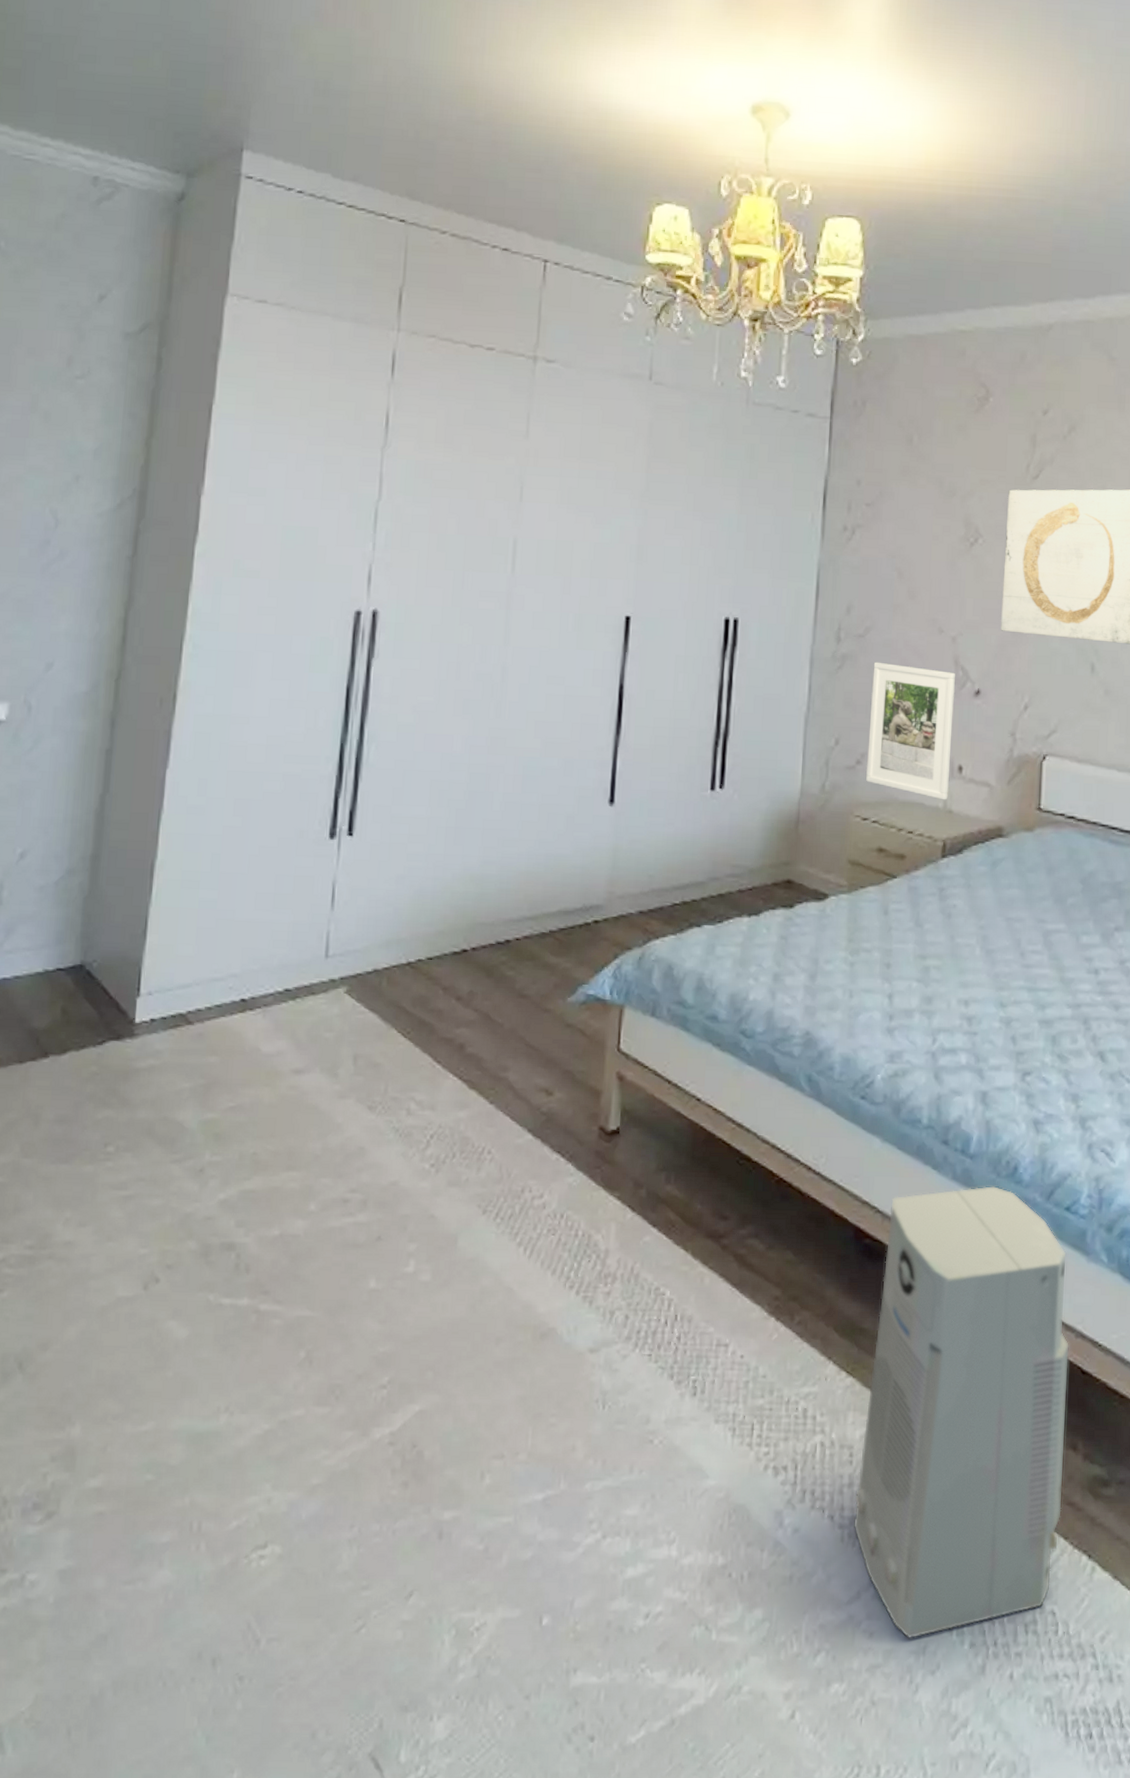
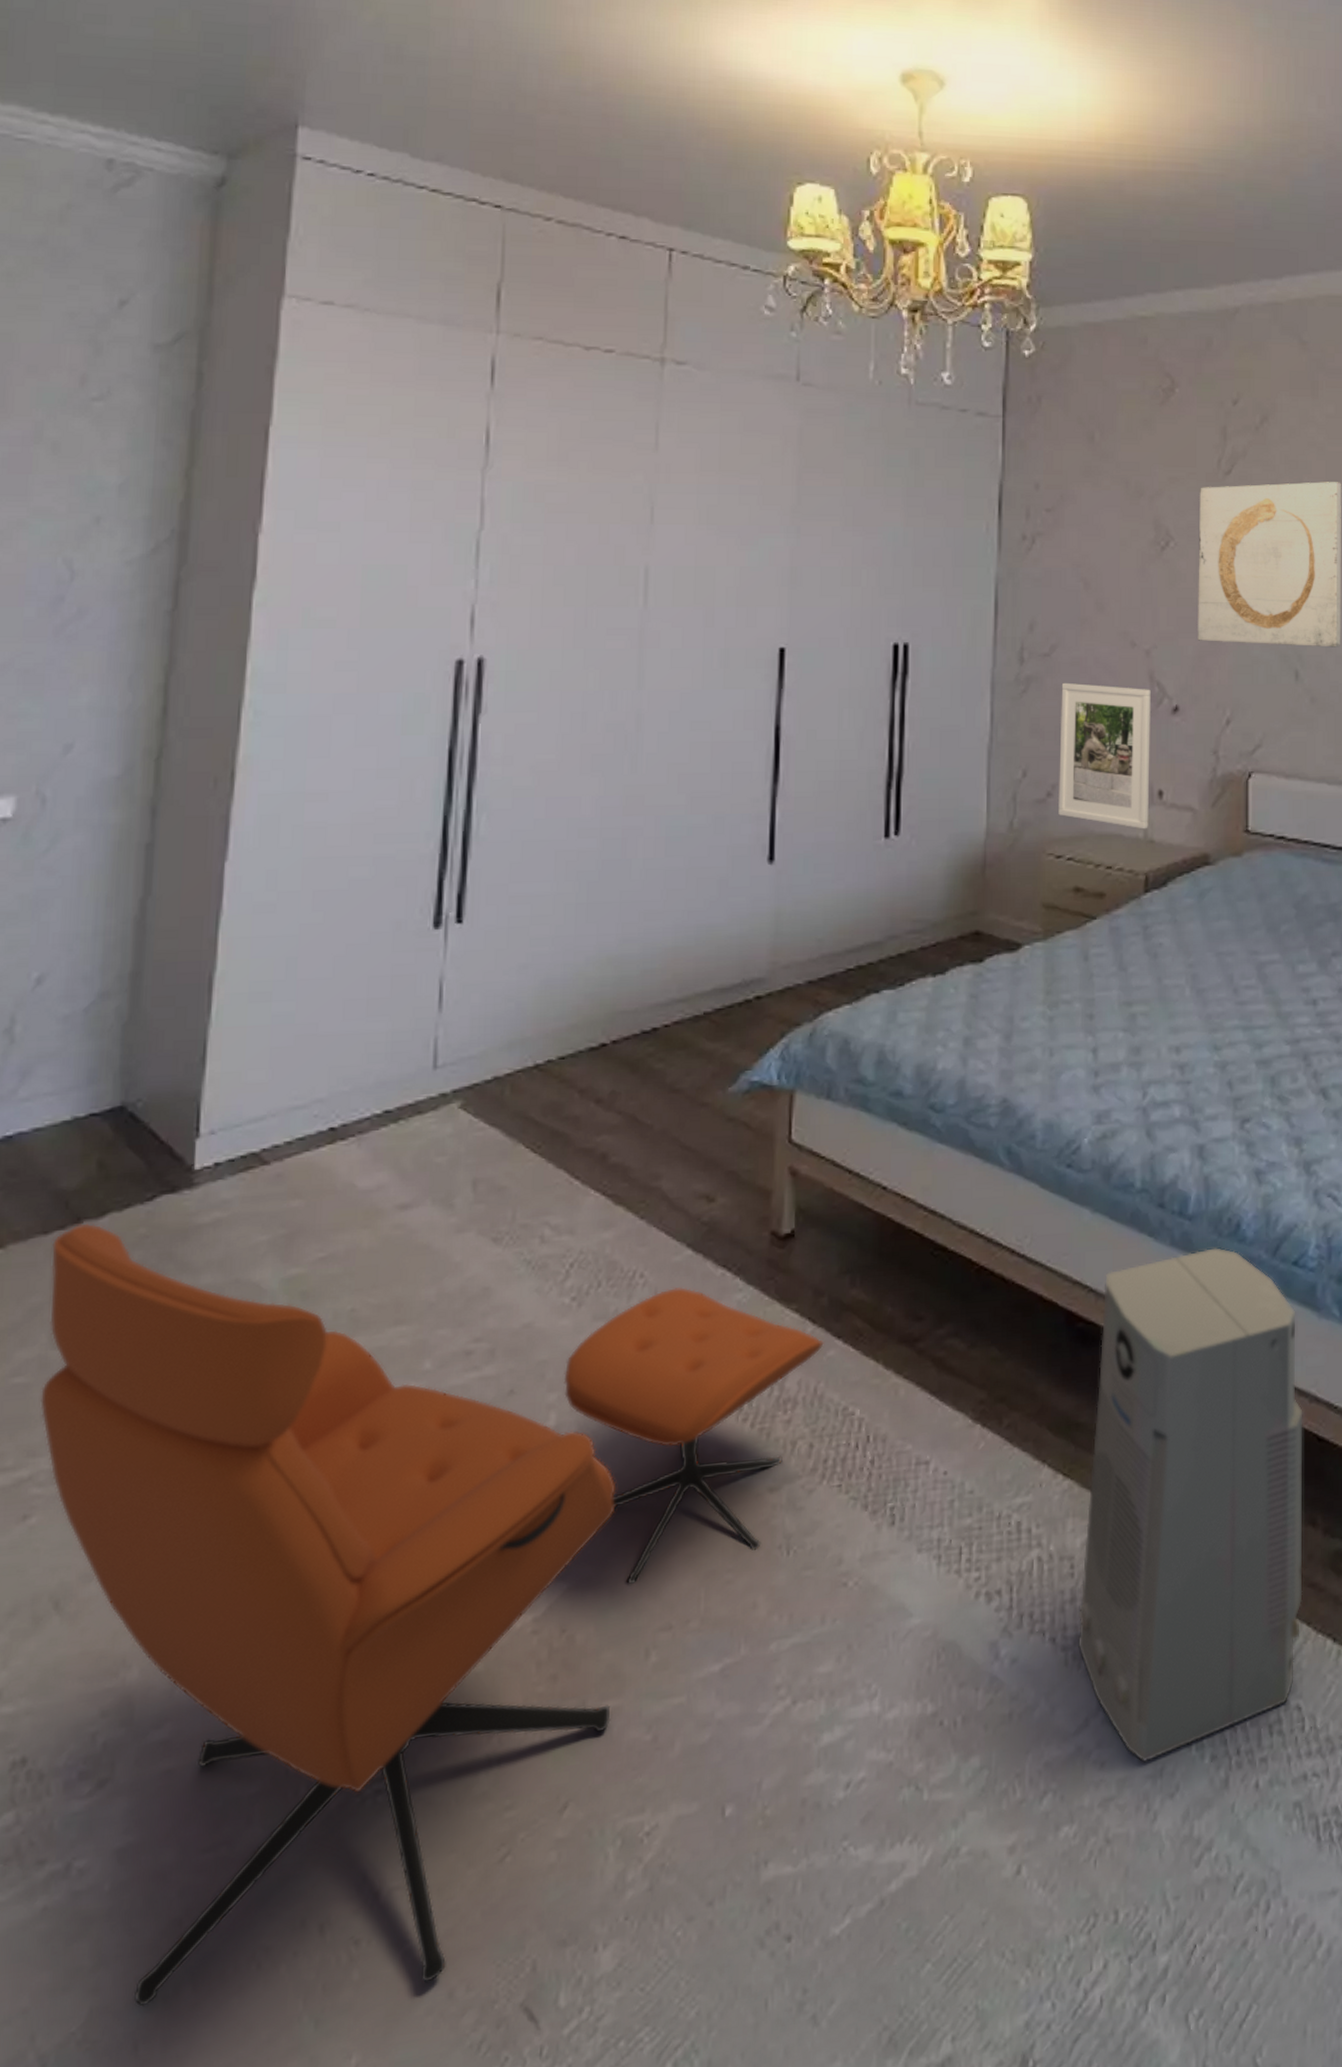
lounge chair: none [13,1057,641,1722] -> present [40,1223,824,2007]

